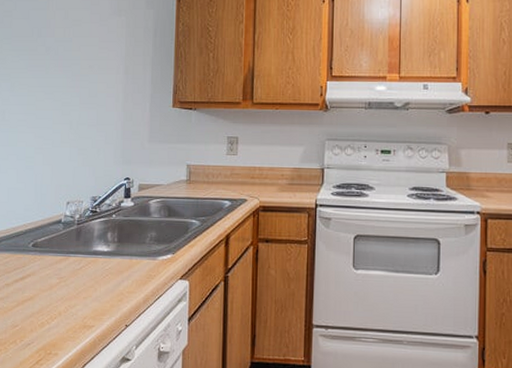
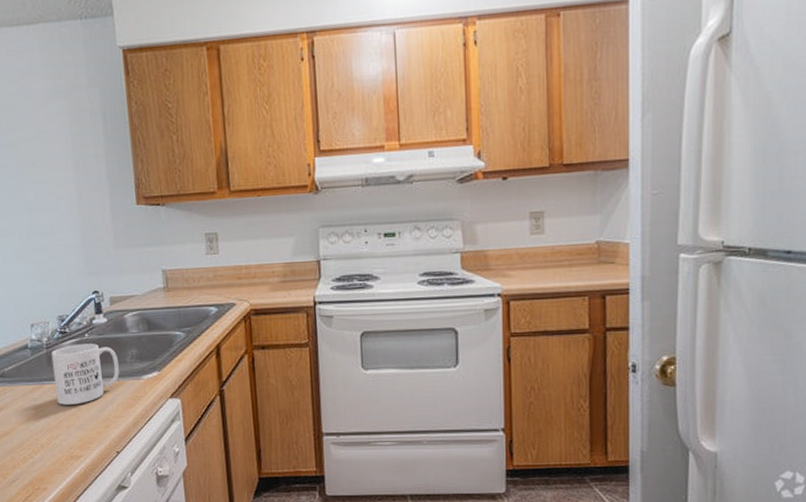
mug: none [79,223,138,278] -> present [51,343,119,405]

